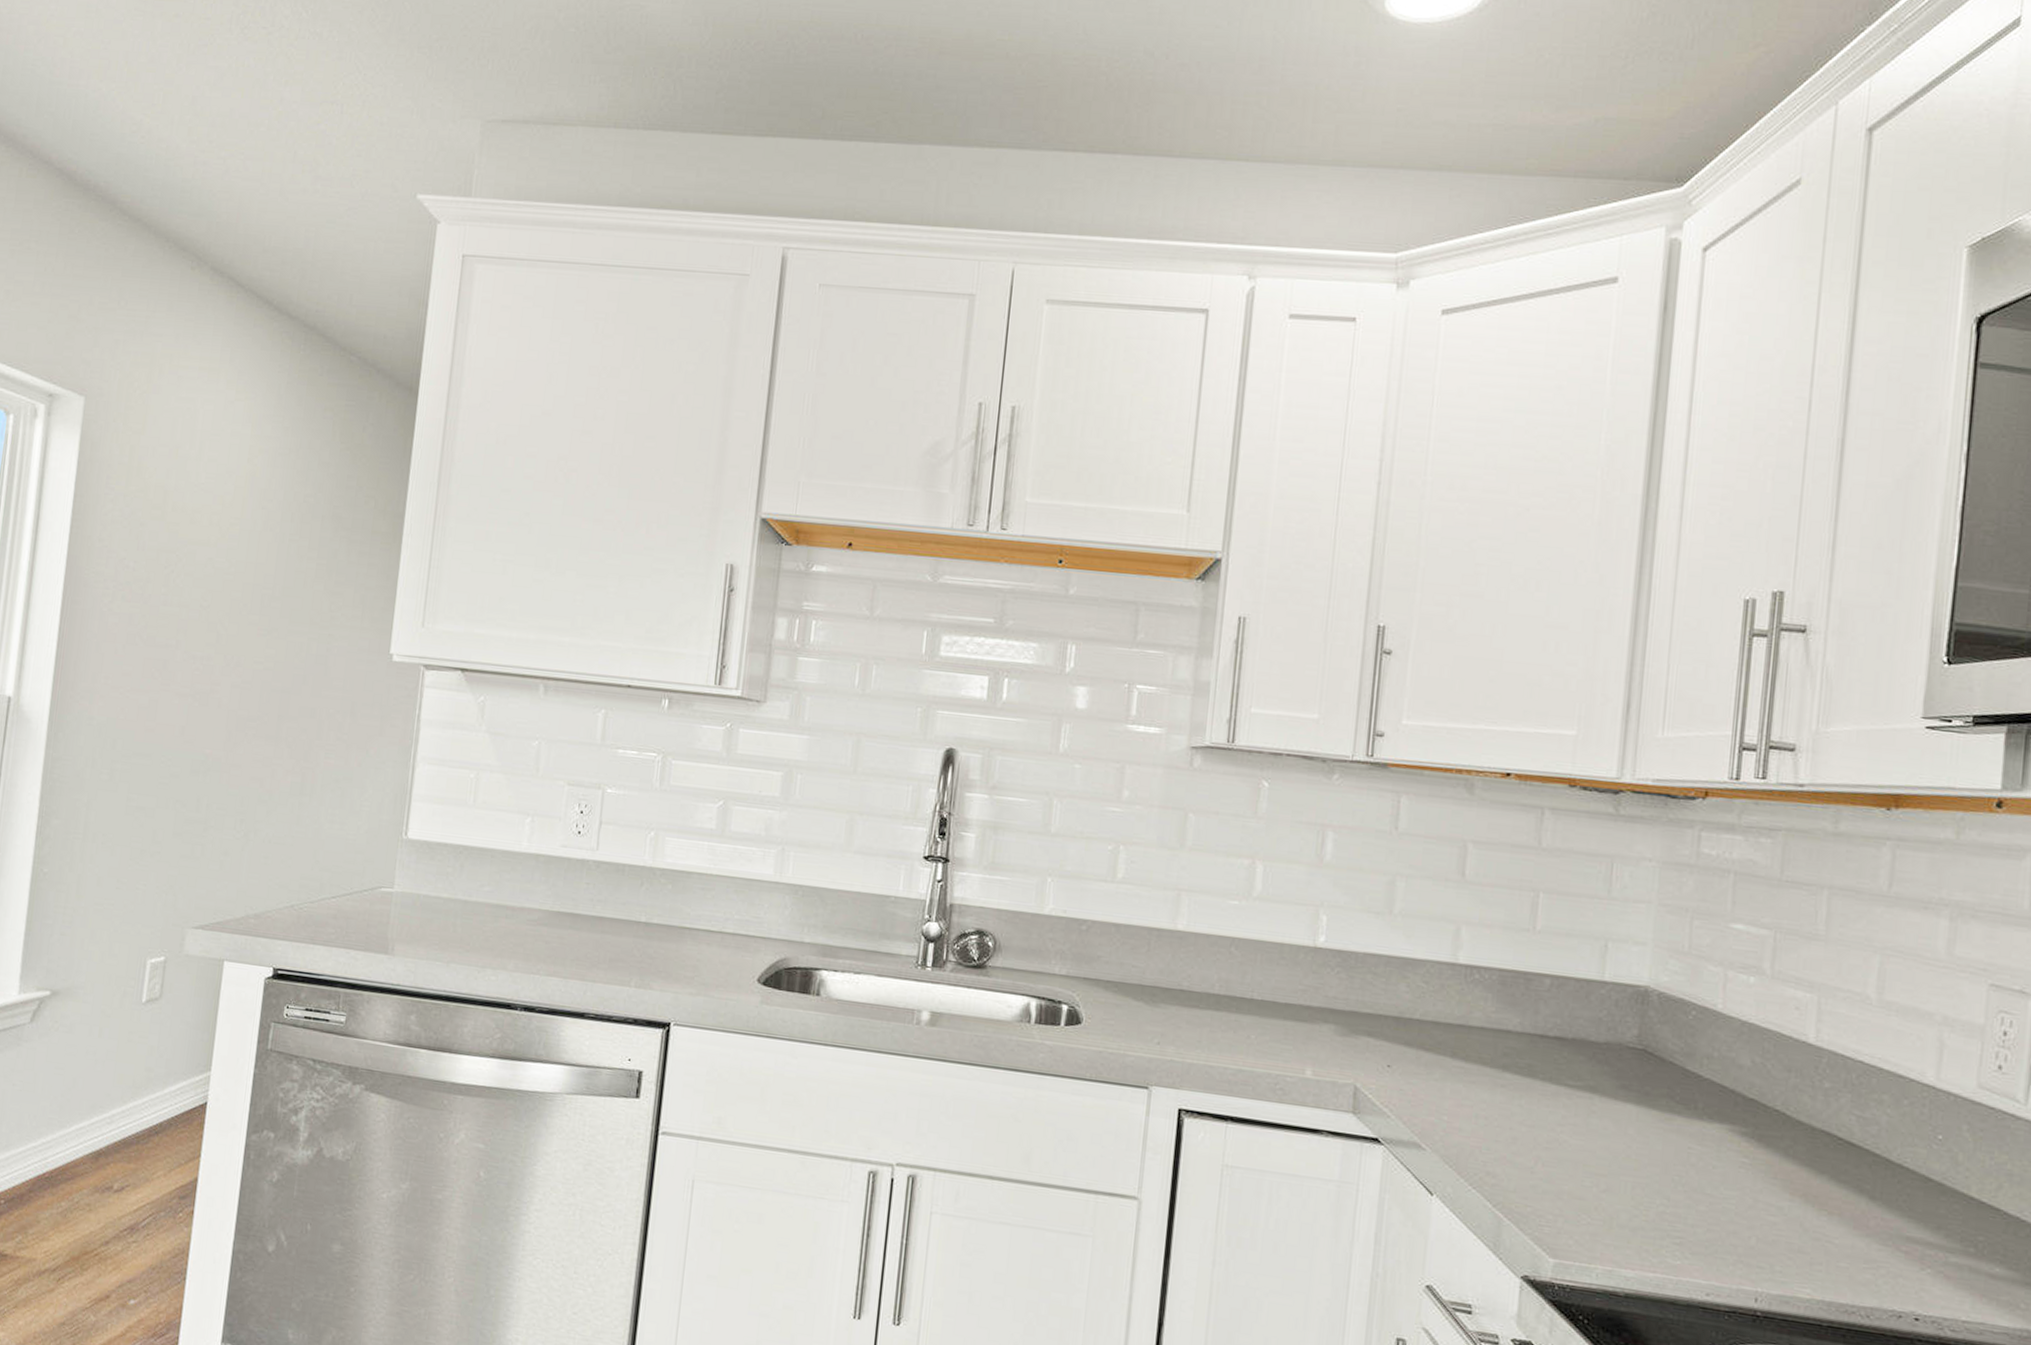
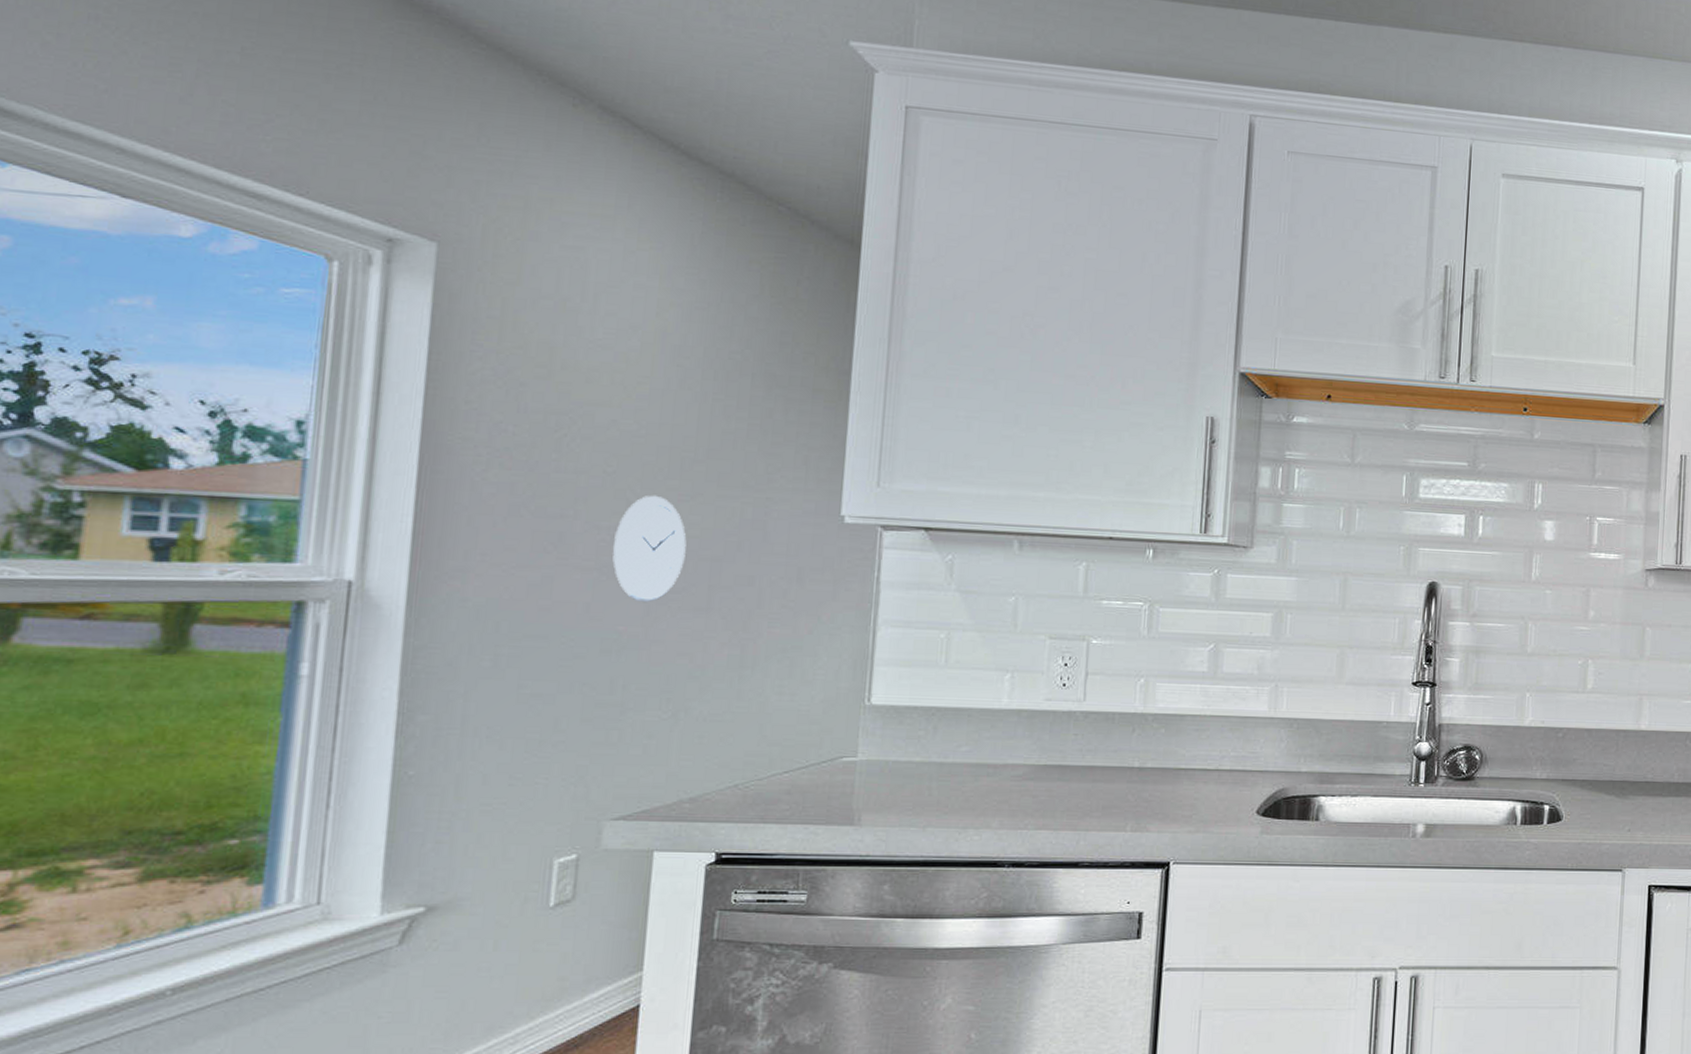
wall clock: none [204,628,263,729] -> present [612,495,687,603]

